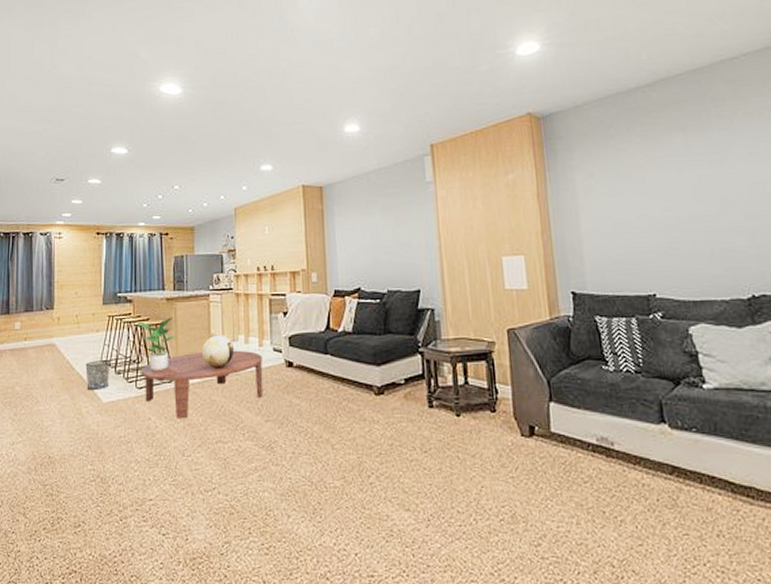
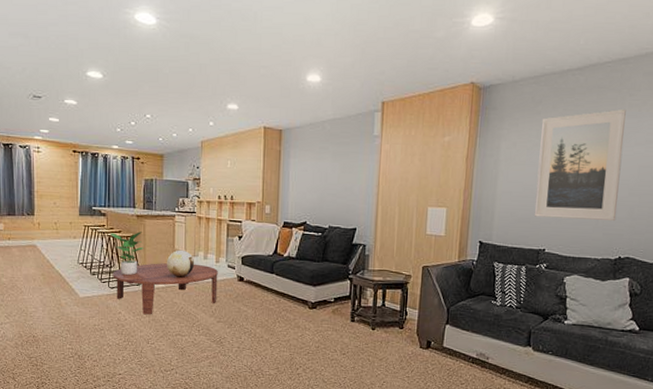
waste bin: present [85,360,111,390] -> none [64,262,86,286]
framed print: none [617,121,737,256] -> present [534,108,626,221]

